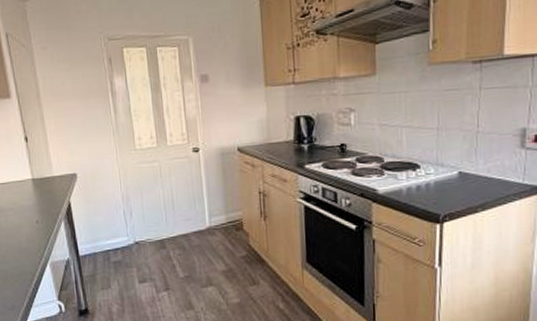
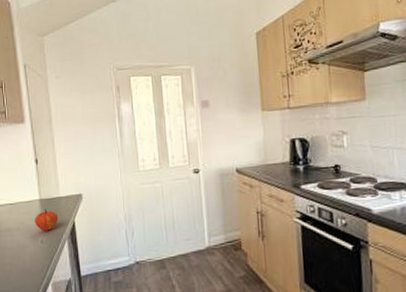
fruit: none [27,189,53,211] -> present [34,209,59,231]

